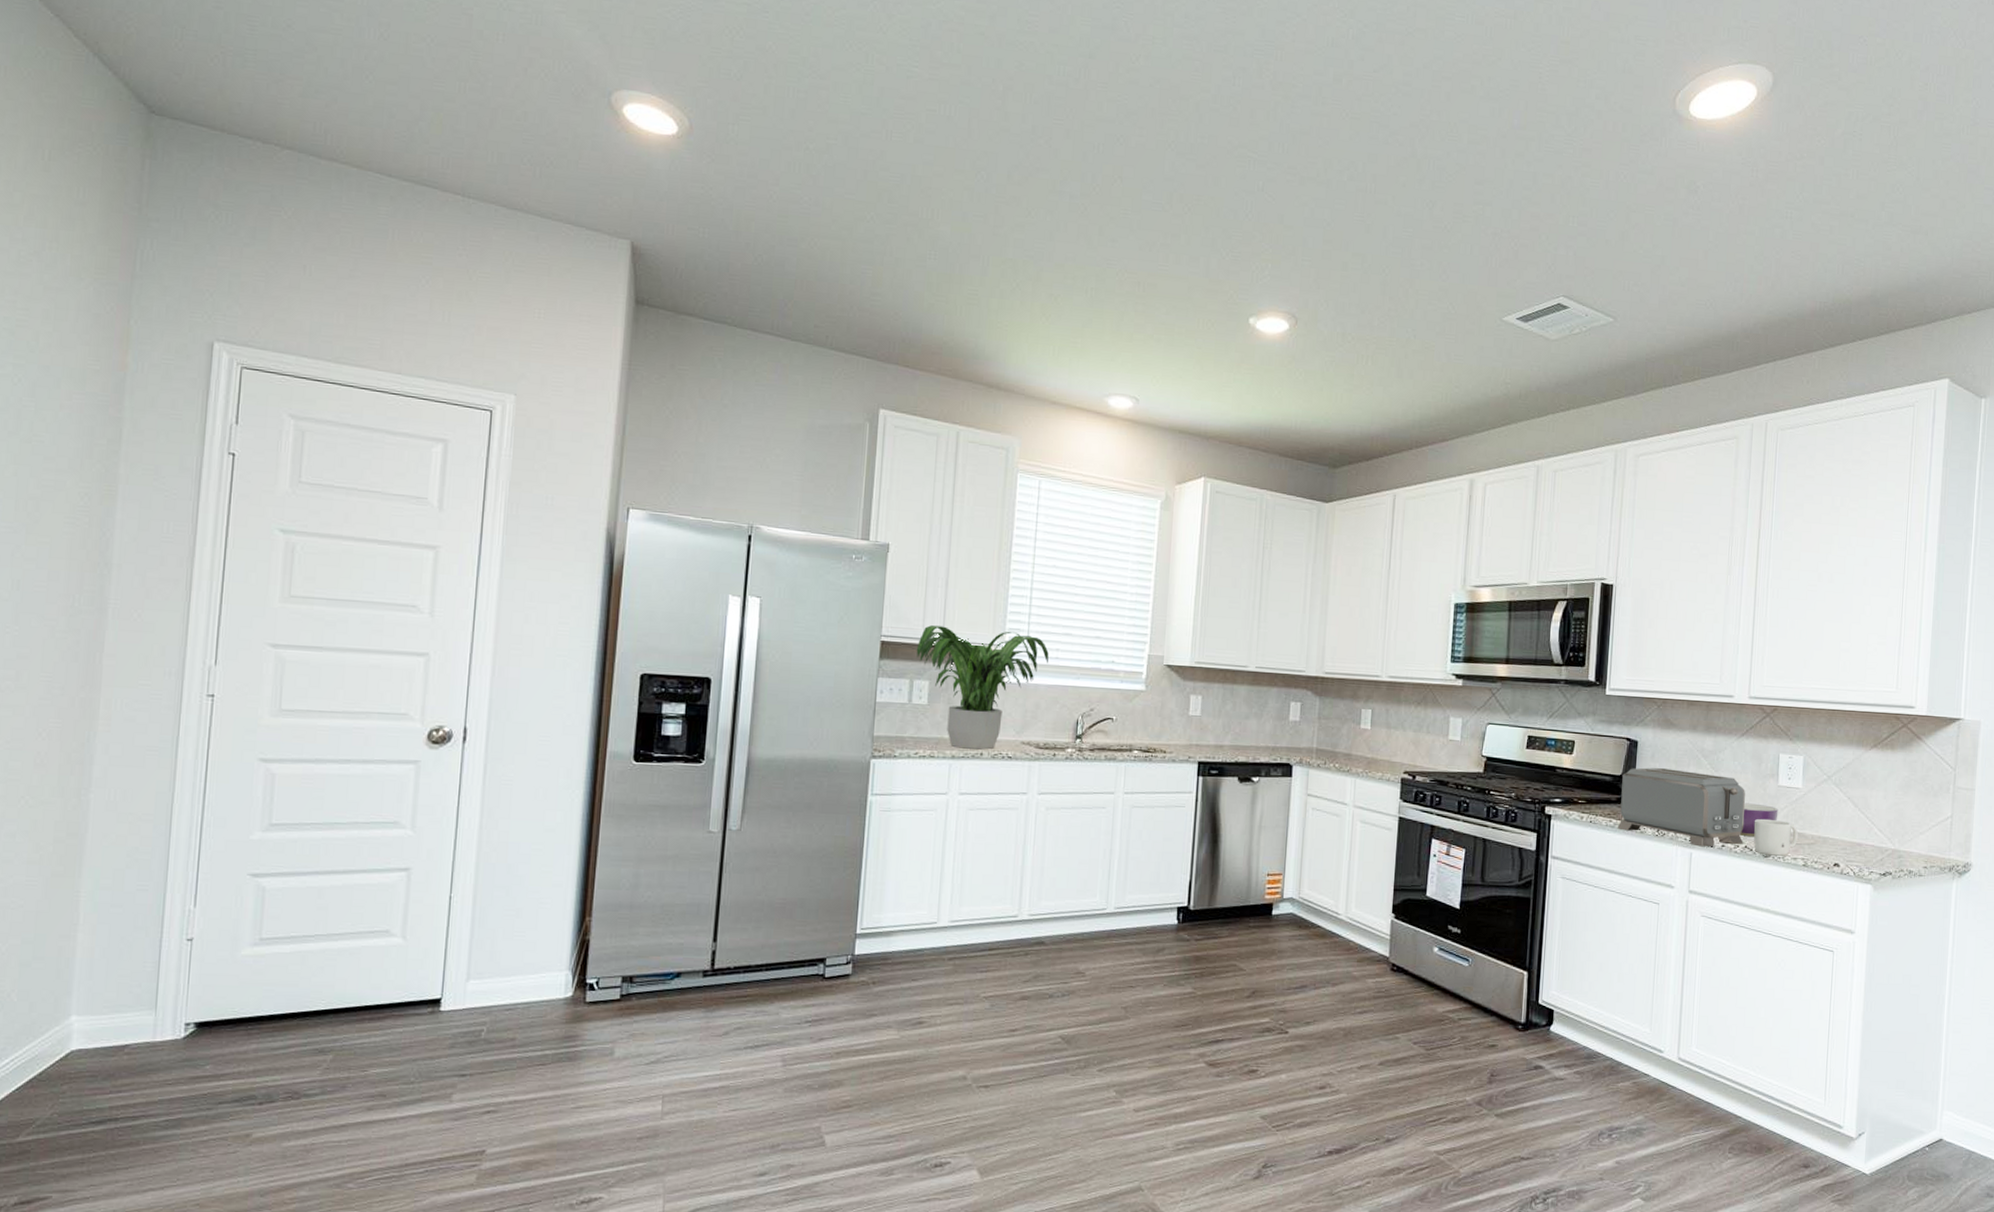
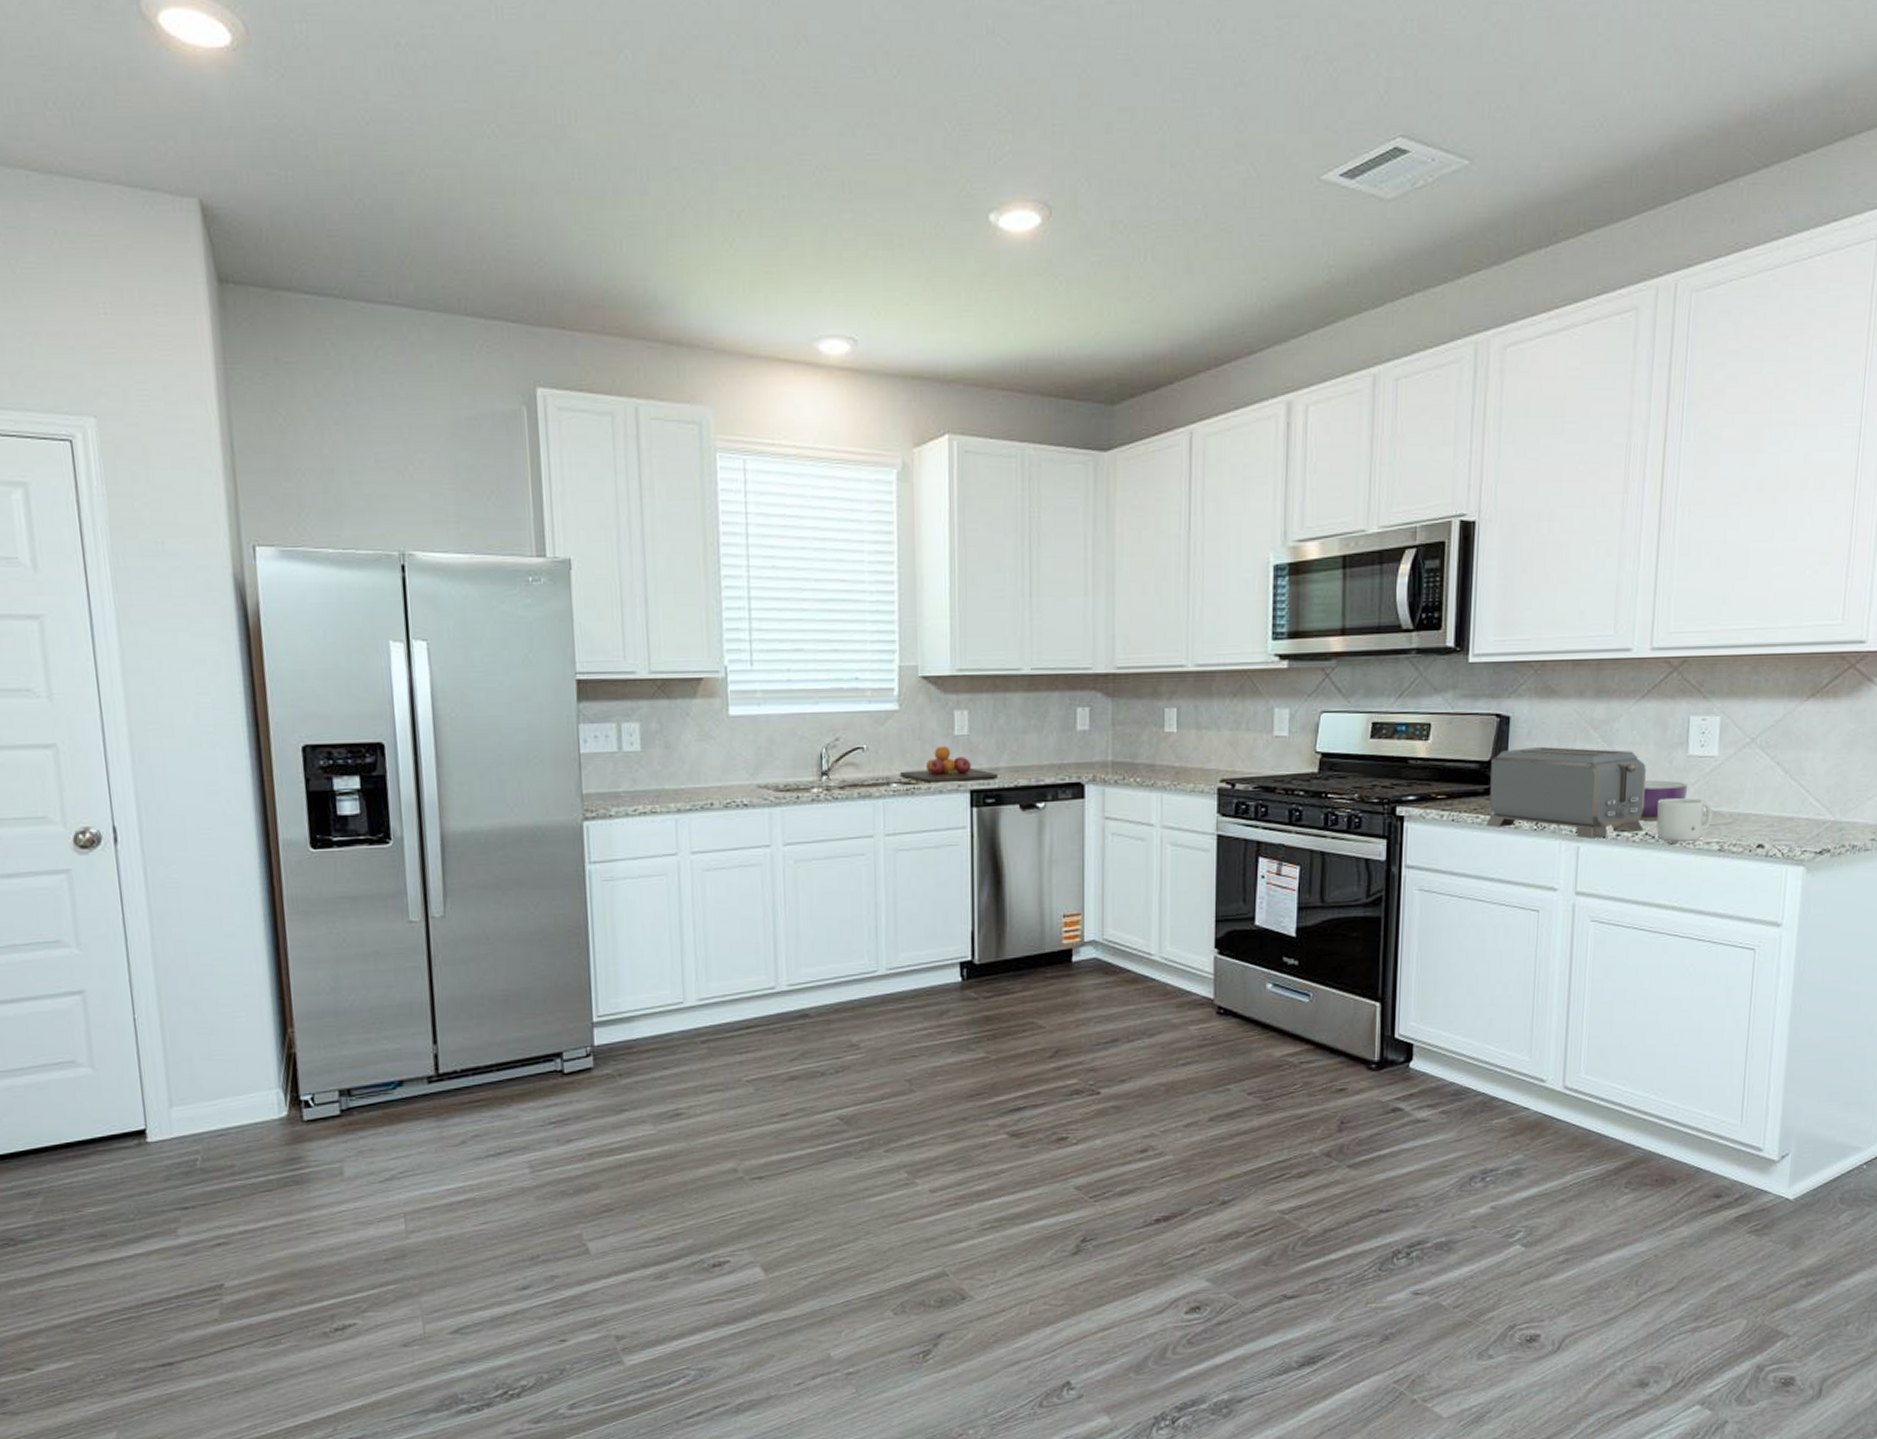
potted plant: present [916,625,1049,751] -> none [619,652,779,801]
chopping board: none [1140,723,1222,754] -> present [899,746,998,783]

